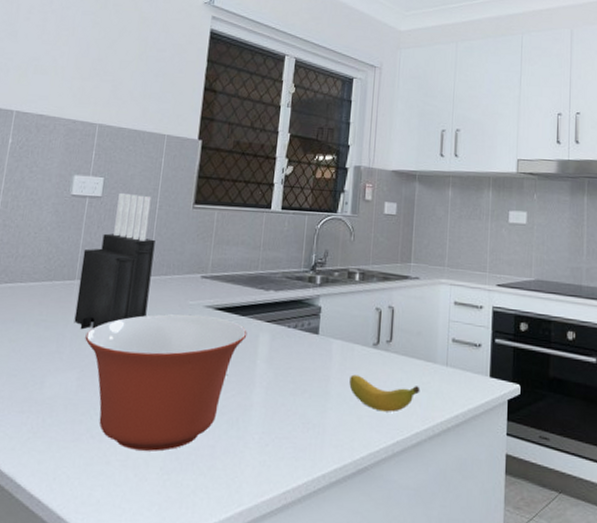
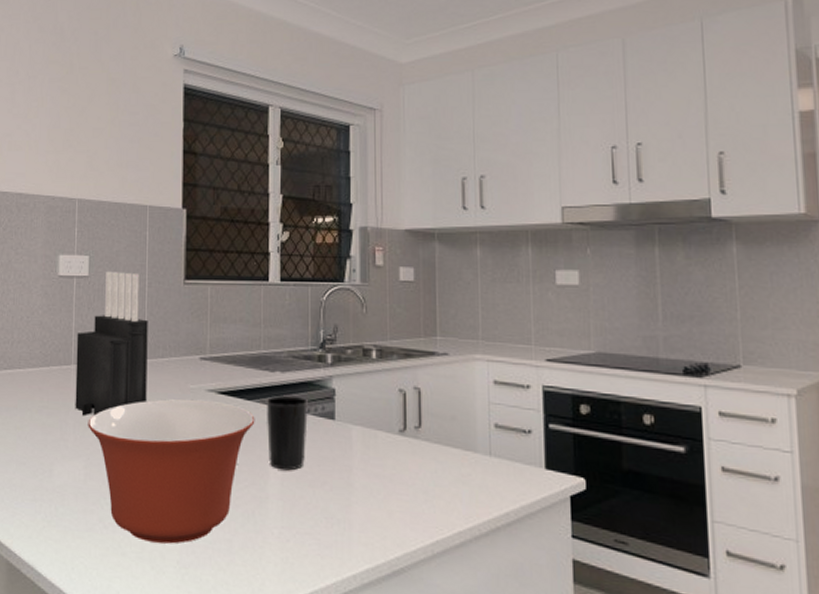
cup: none [256,312,296,381] -> present [266,395,308,471]
banana: present [349,374,420,412] -> none [375,465,460,508]

